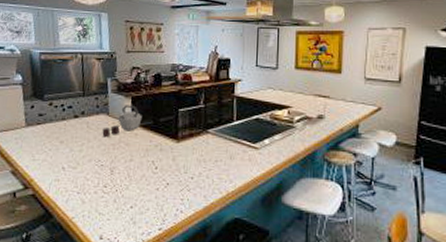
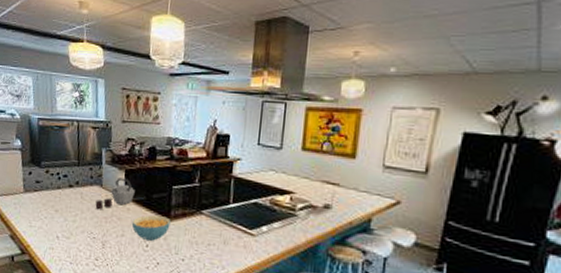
cereal bowl: none [140,138,178,163] -> present [131,215,171,241]

